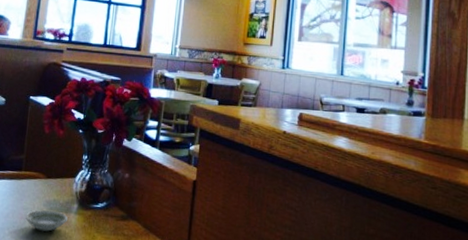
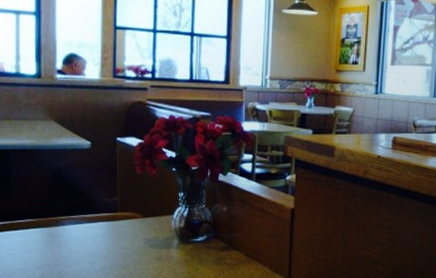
saucer: present [25,209,68,232] -> none [127,247,169,268]

